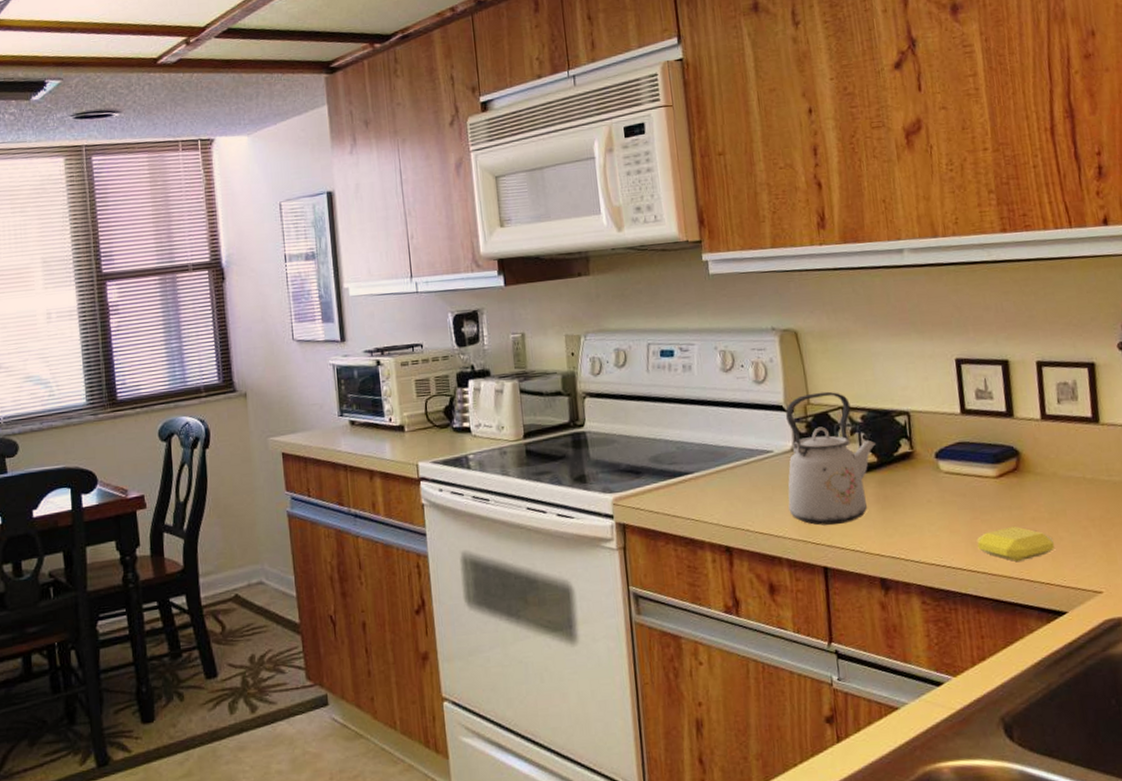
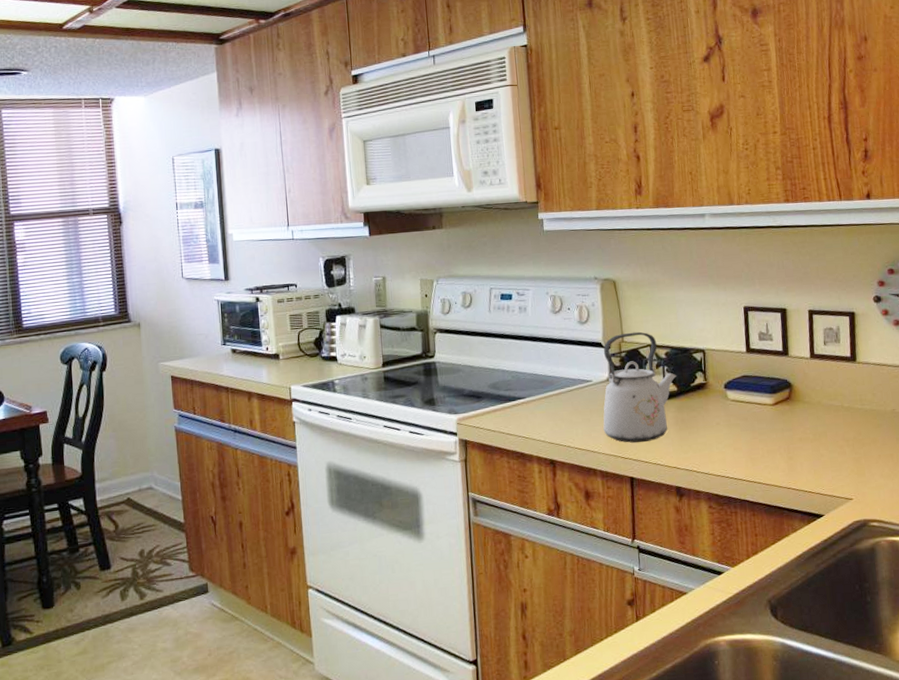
soap bar: present [977,526,1054,562] -> none [755,444,816,474]

